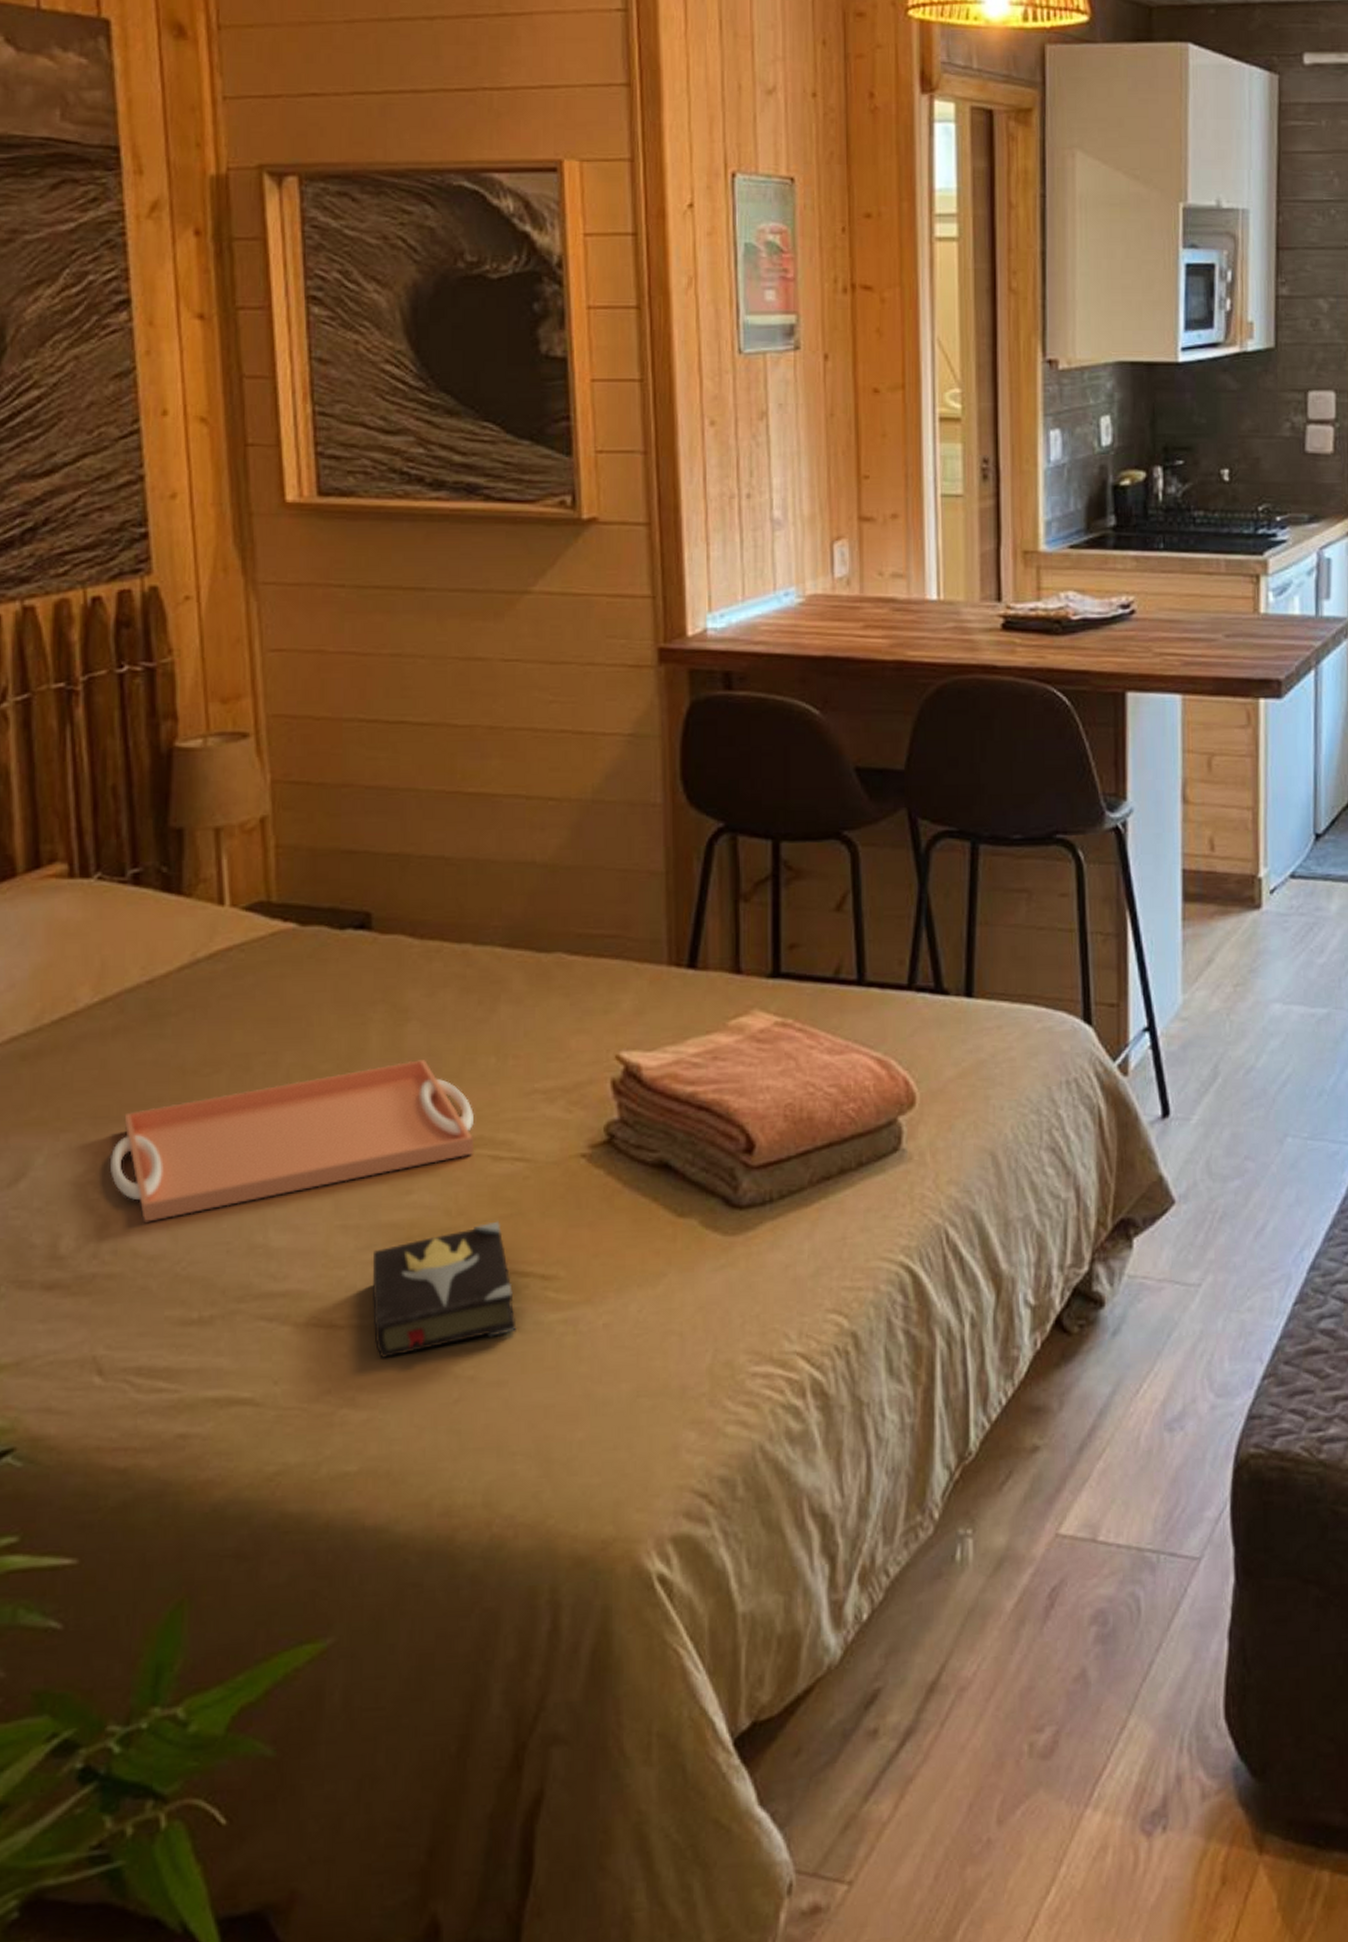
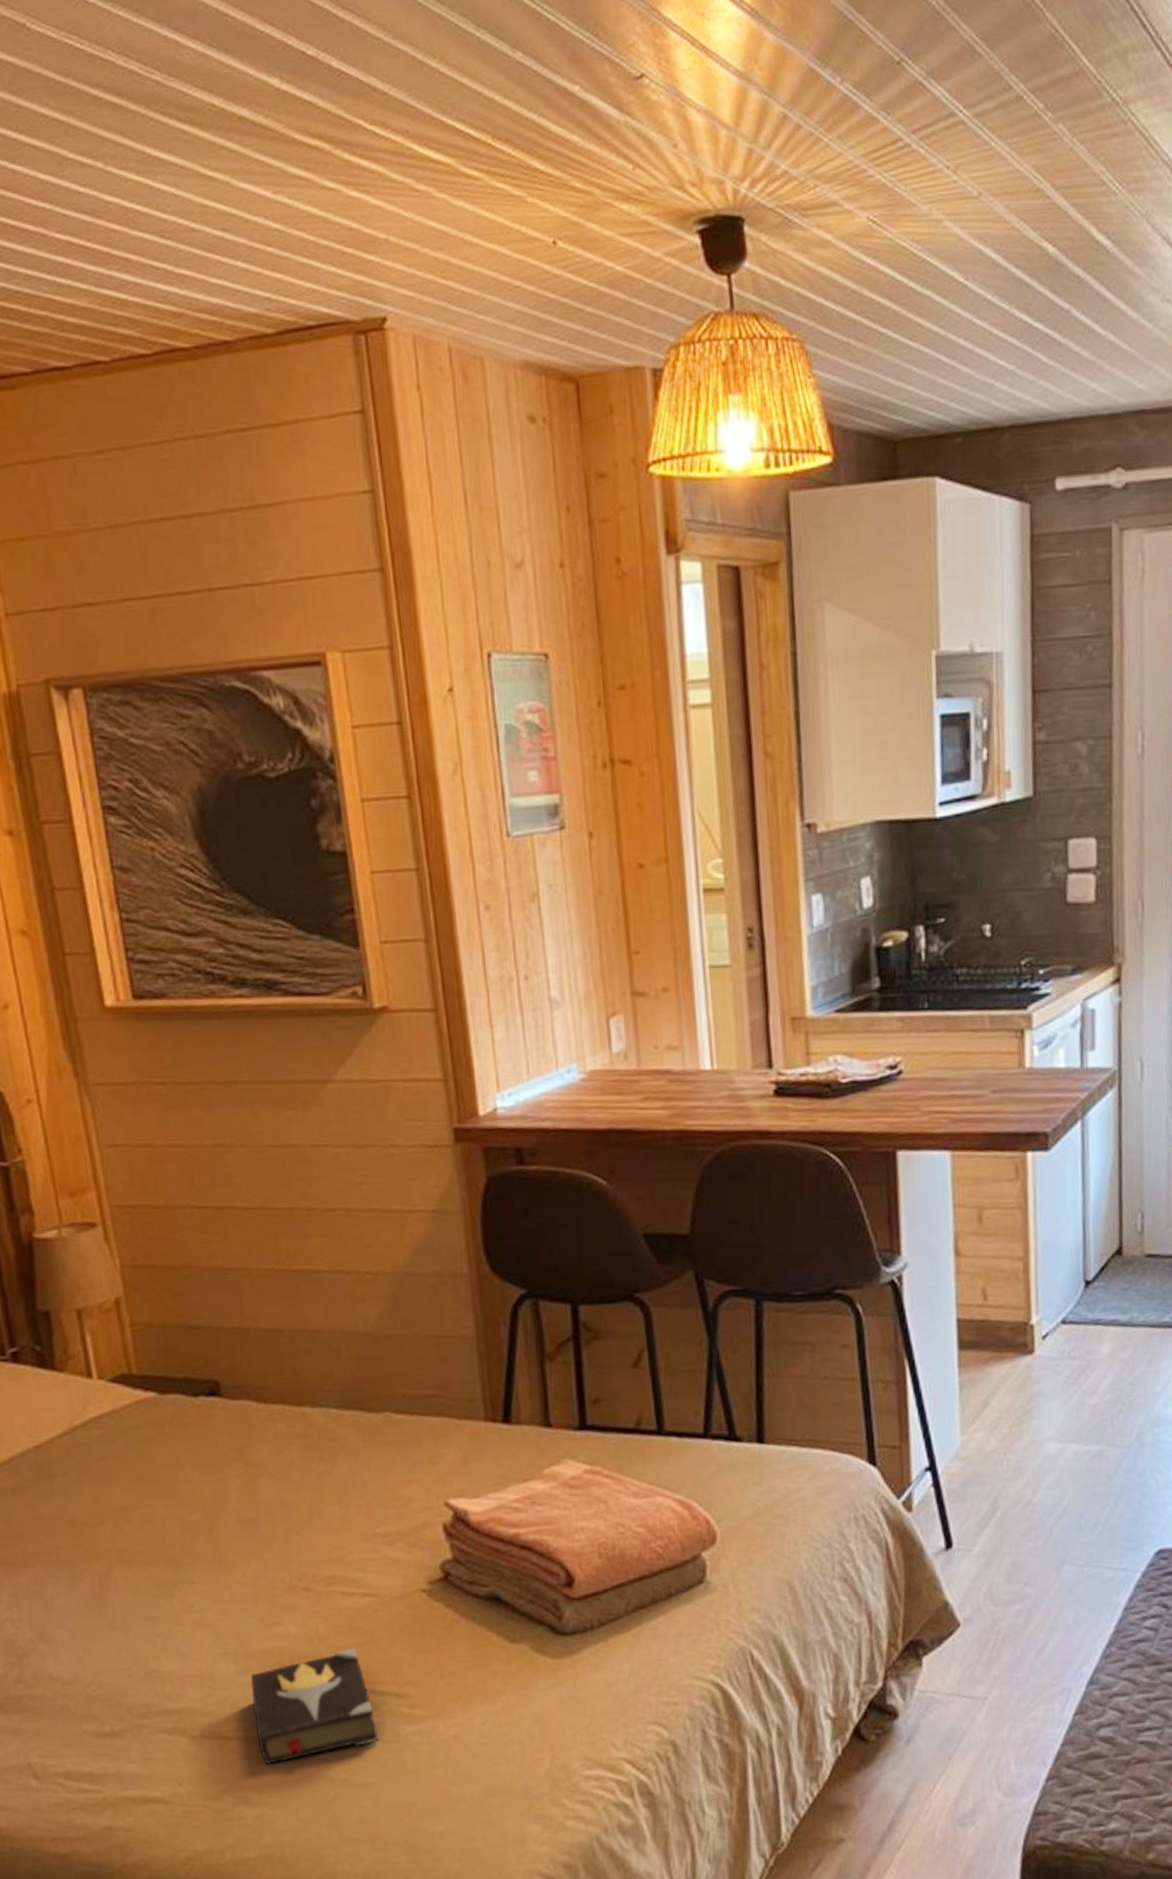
serving tray: present [109,1060,475,1223] -> none [21,1510,329,1652]

